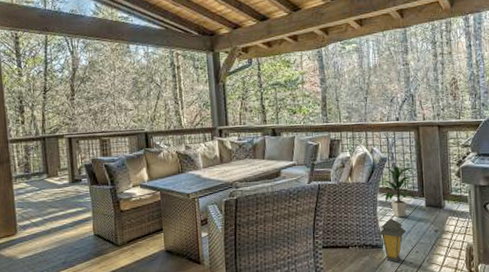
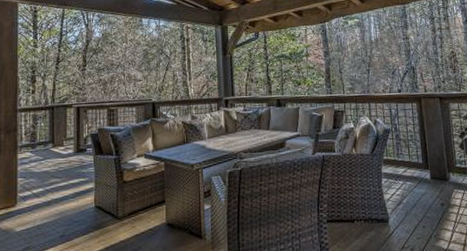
lantern: present [378,218,406,262] -> none [383,191,412,238]
indoor plant: present [380,165,421,217] -> none [384,137,426,190]

